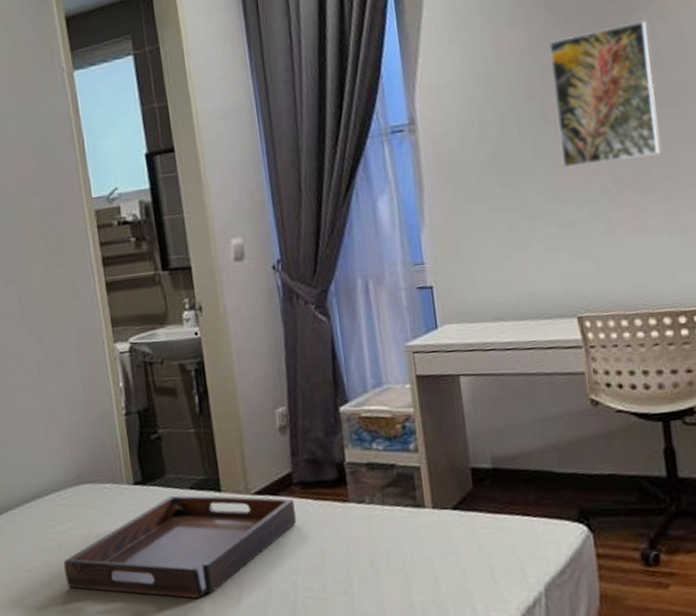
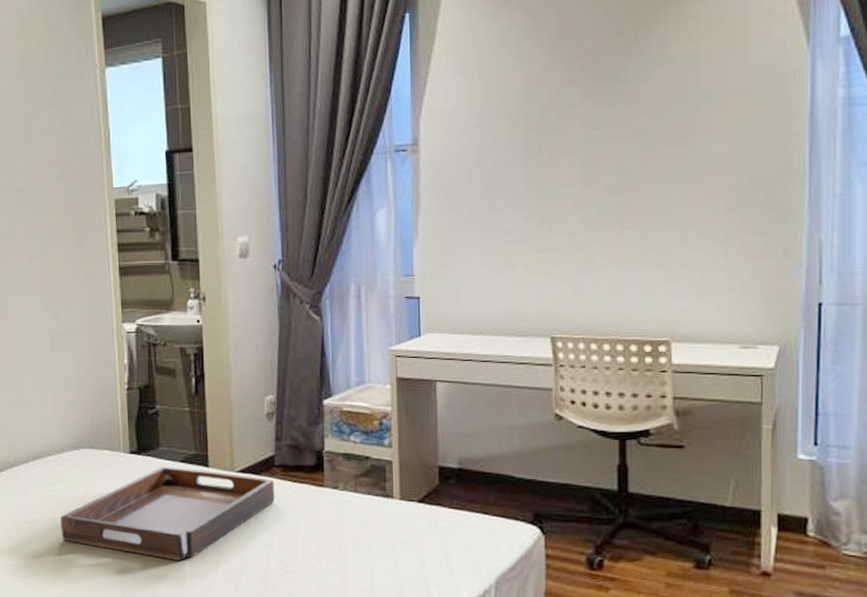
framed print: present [549,20,661,168] -> none [550,66,645,198]

